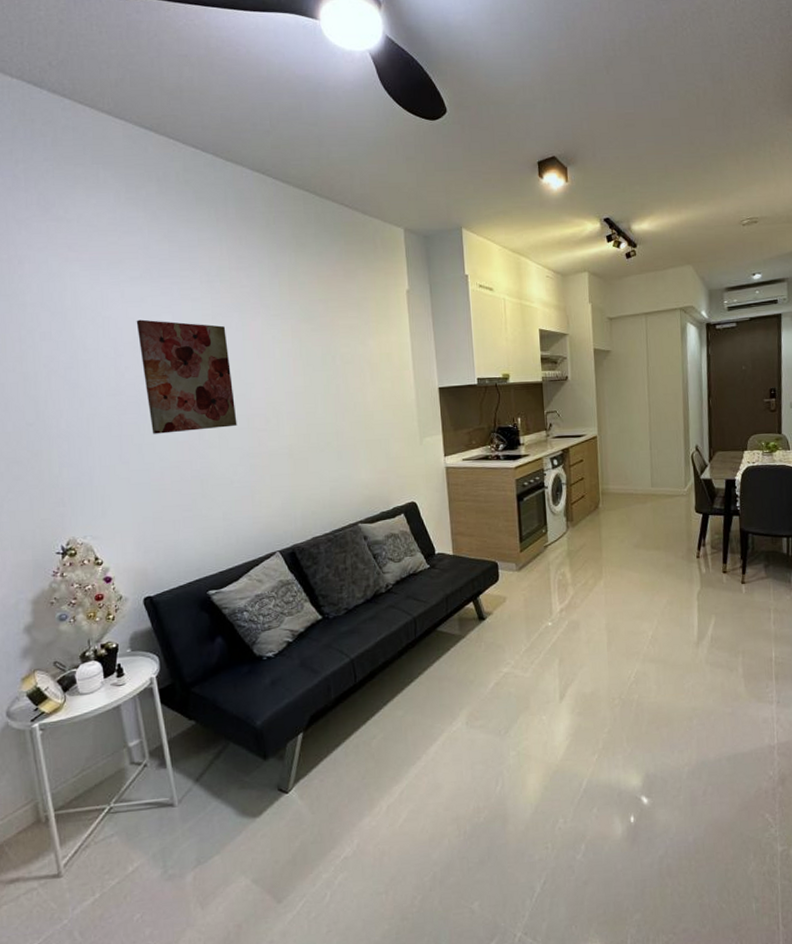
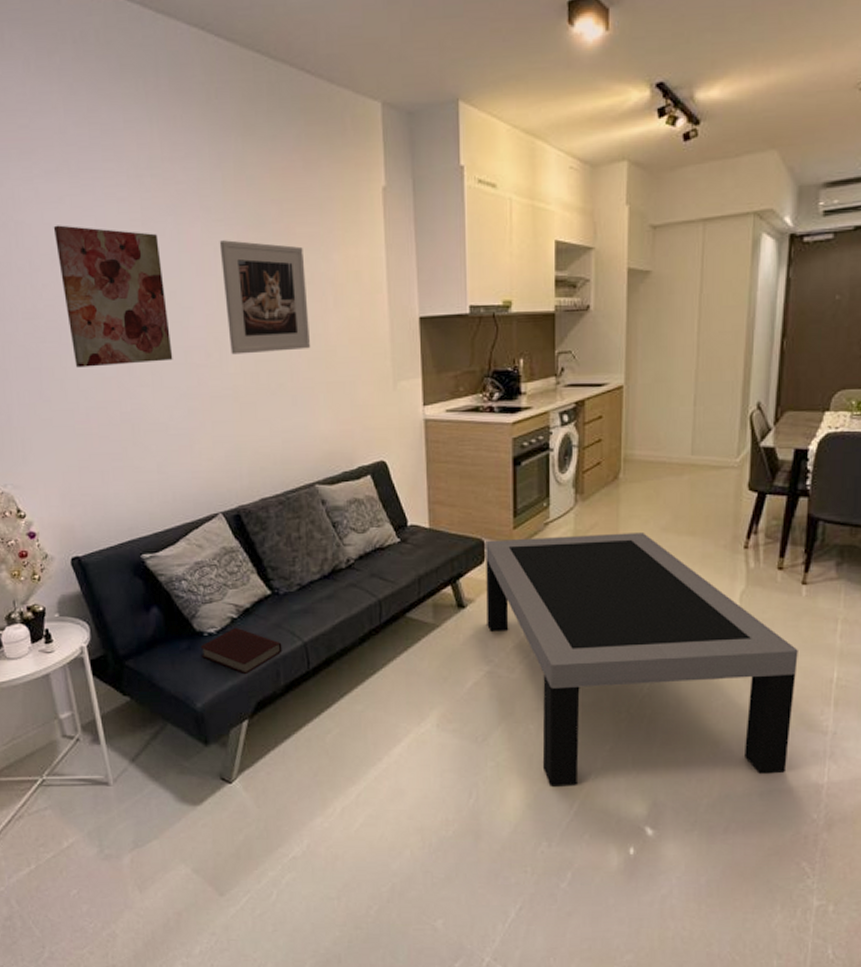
book: none [260,650,333,692] -> present [200,627,283,675]
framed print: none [276,330,352,420] -> present [219,240,310,355]
coffee table: none [499,550,746,768] -> present [486,533,798,786]

